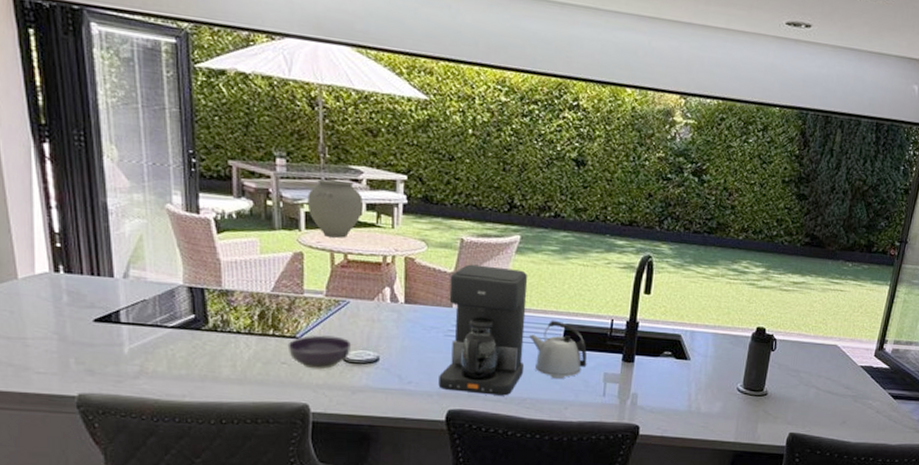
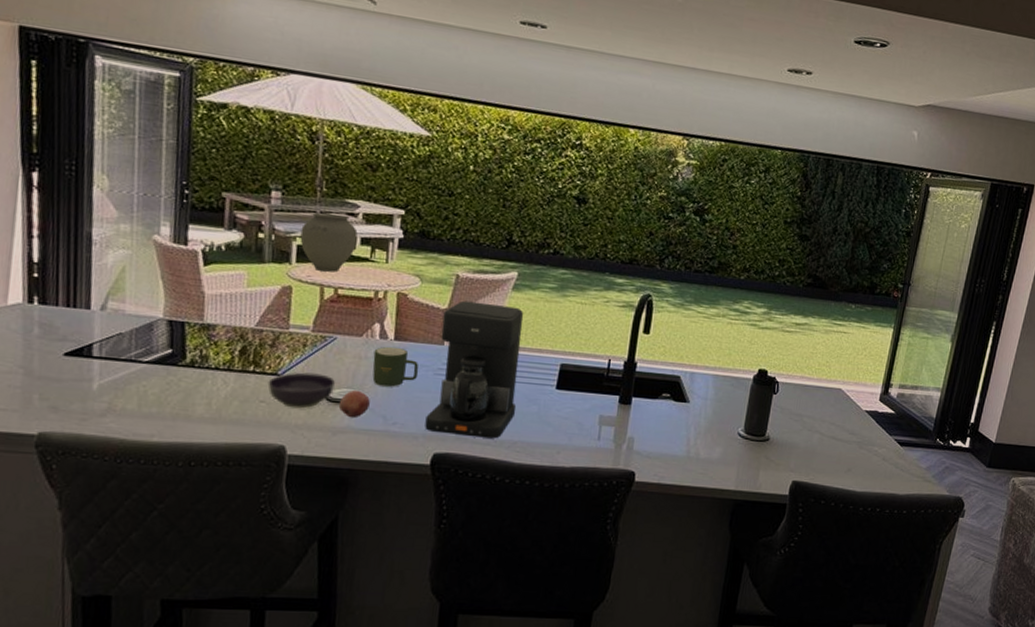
fruit: none [355,351,385,378] -> present [338,389,370,419]
mug: none [385,309,430,349] -> present [372,346,419,388]
kettle: present [529,320,587,379] -> none [523,359,582,421]

